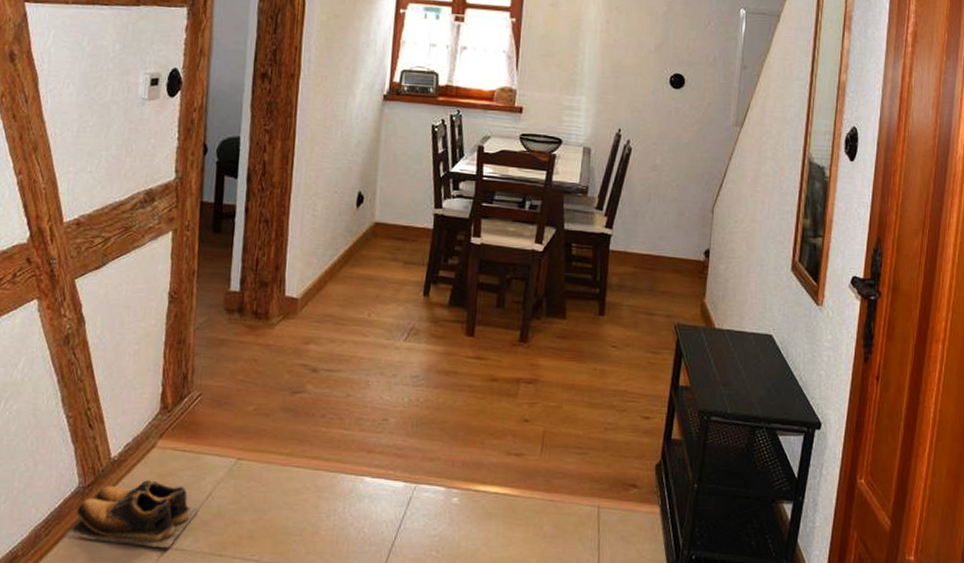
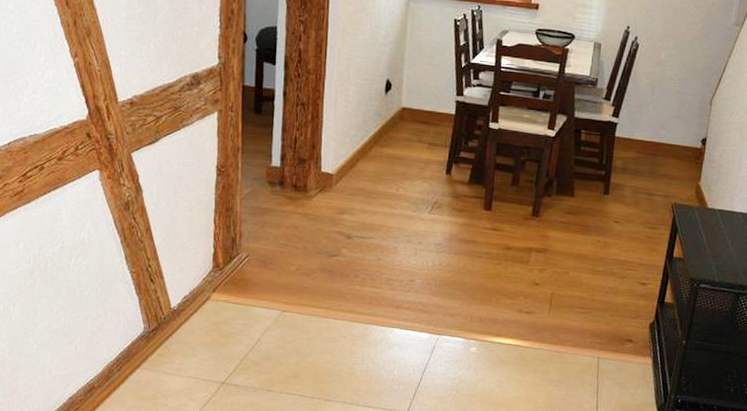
shoes: present [65,480,199,549] -> none [134,327,250,384]

